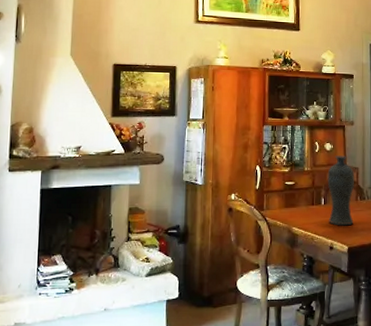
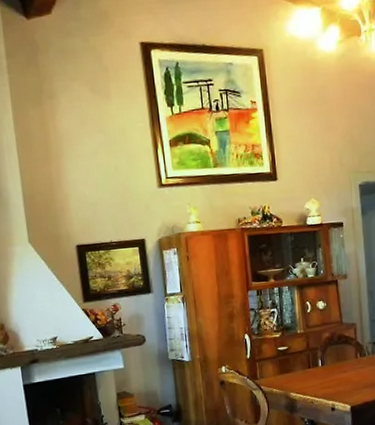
vase: present [327,156,355,226] -> none [322,312,355,386]

